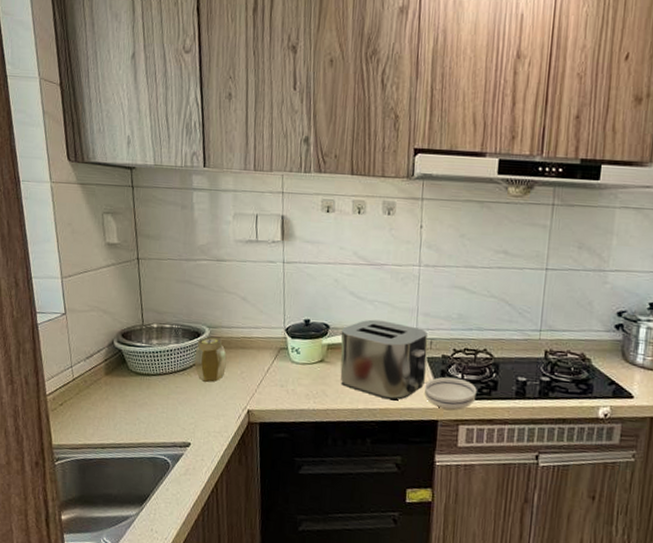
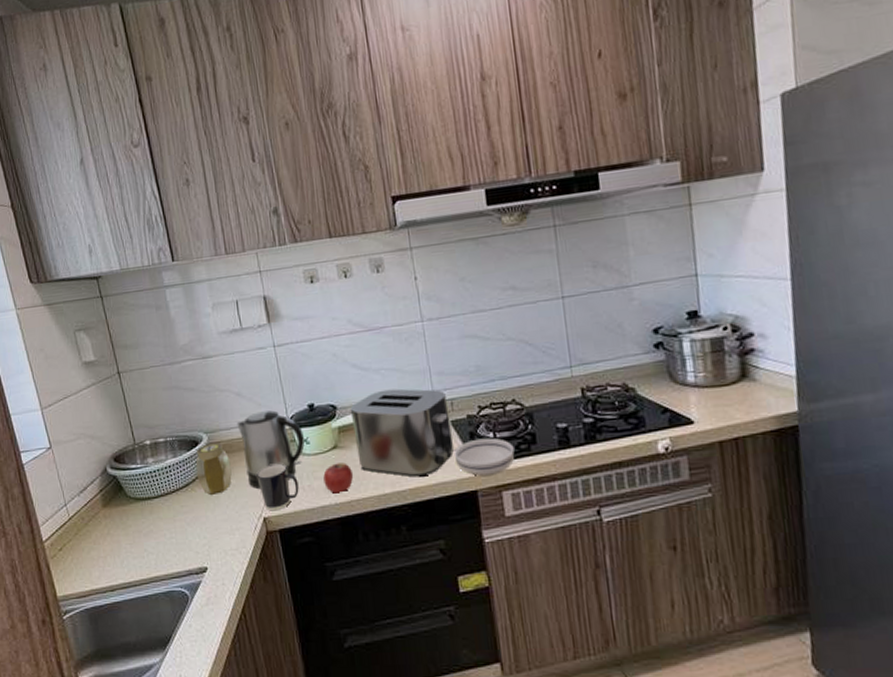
kettle: none [238,317,296,384] -> present [237,410,305,489]
mug: none [248,365,284,406] -> present [256,463,299,511]
apple: none [306,375,334,401] -> present [323,463,354,494]

